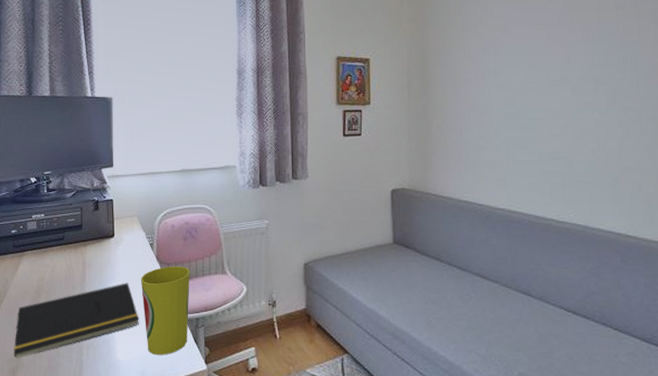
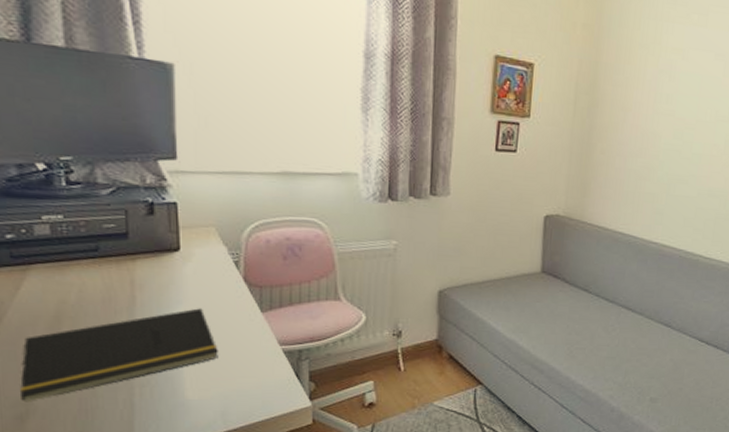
cup: present [140,266,190,355] -> none [220,289,291,392]

